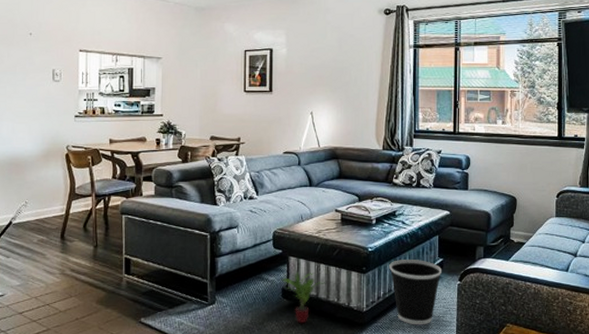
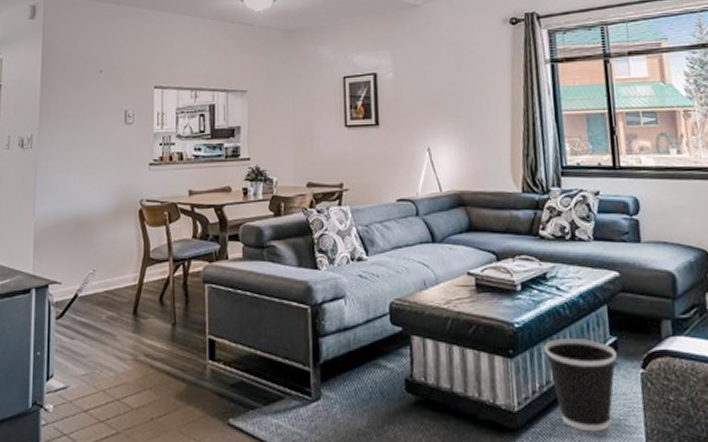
potted plant: present [280,271,326,324] -> none [402,356,462,428]

